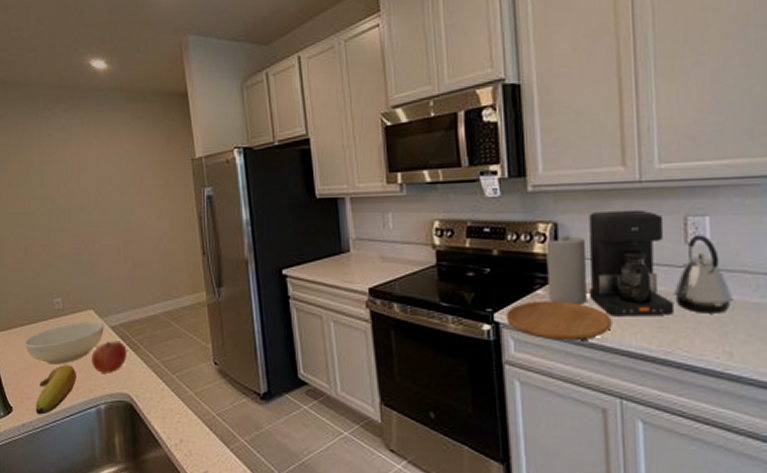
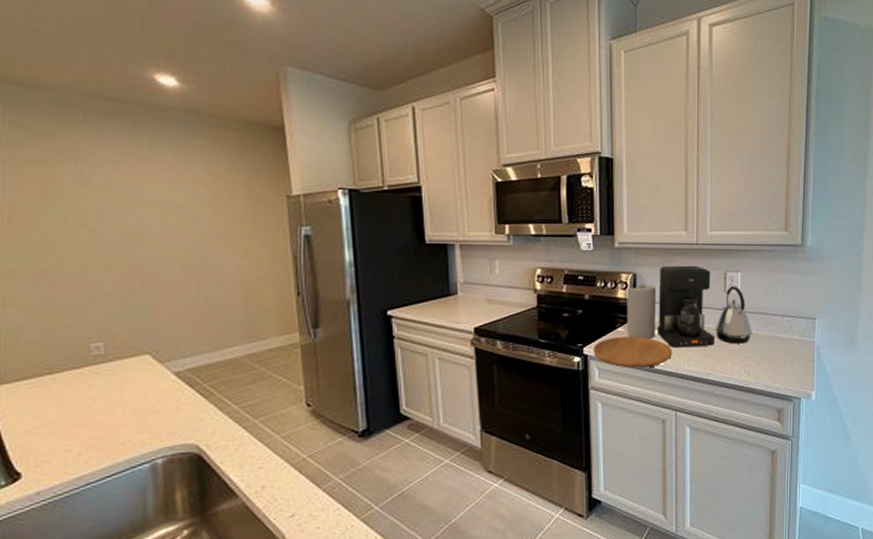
bowl: present [24,321,105,365] -> none [42,367,166,419]
fruit: present [35,365,76,415] -> none [58,418,123,479]
fruit: present [91,341,127,373] -> none [145,388,196,424]

